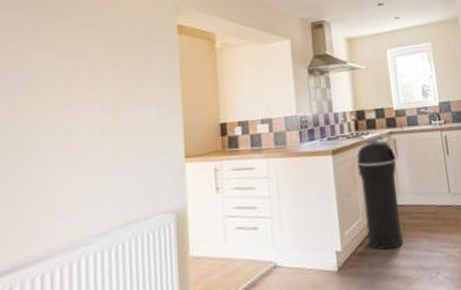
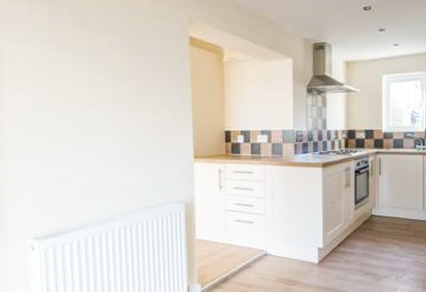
trash can: present [357,139,404,250] -> none [344,157,381,251]

